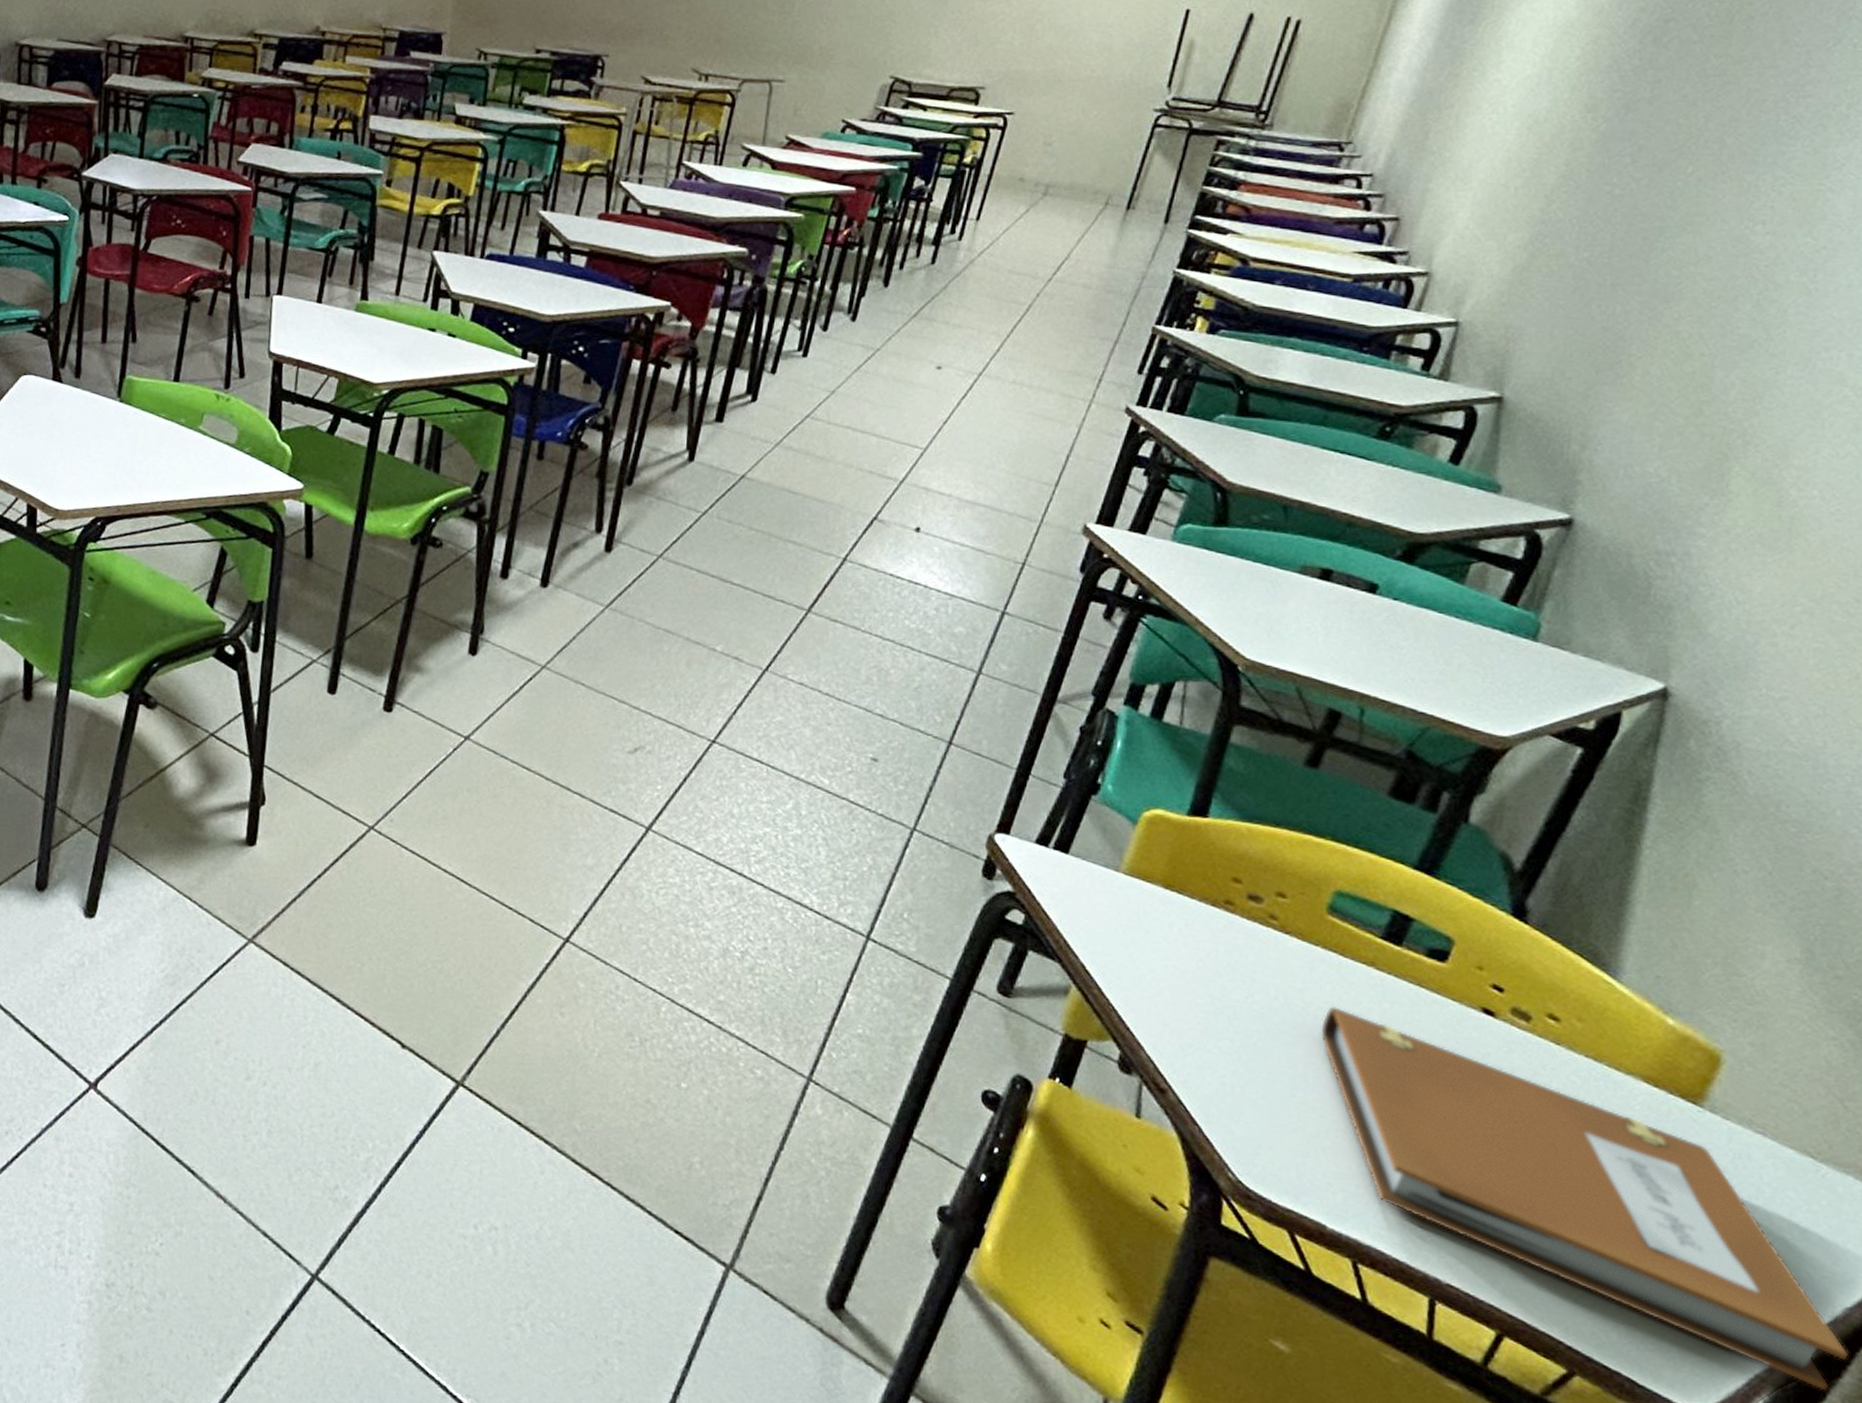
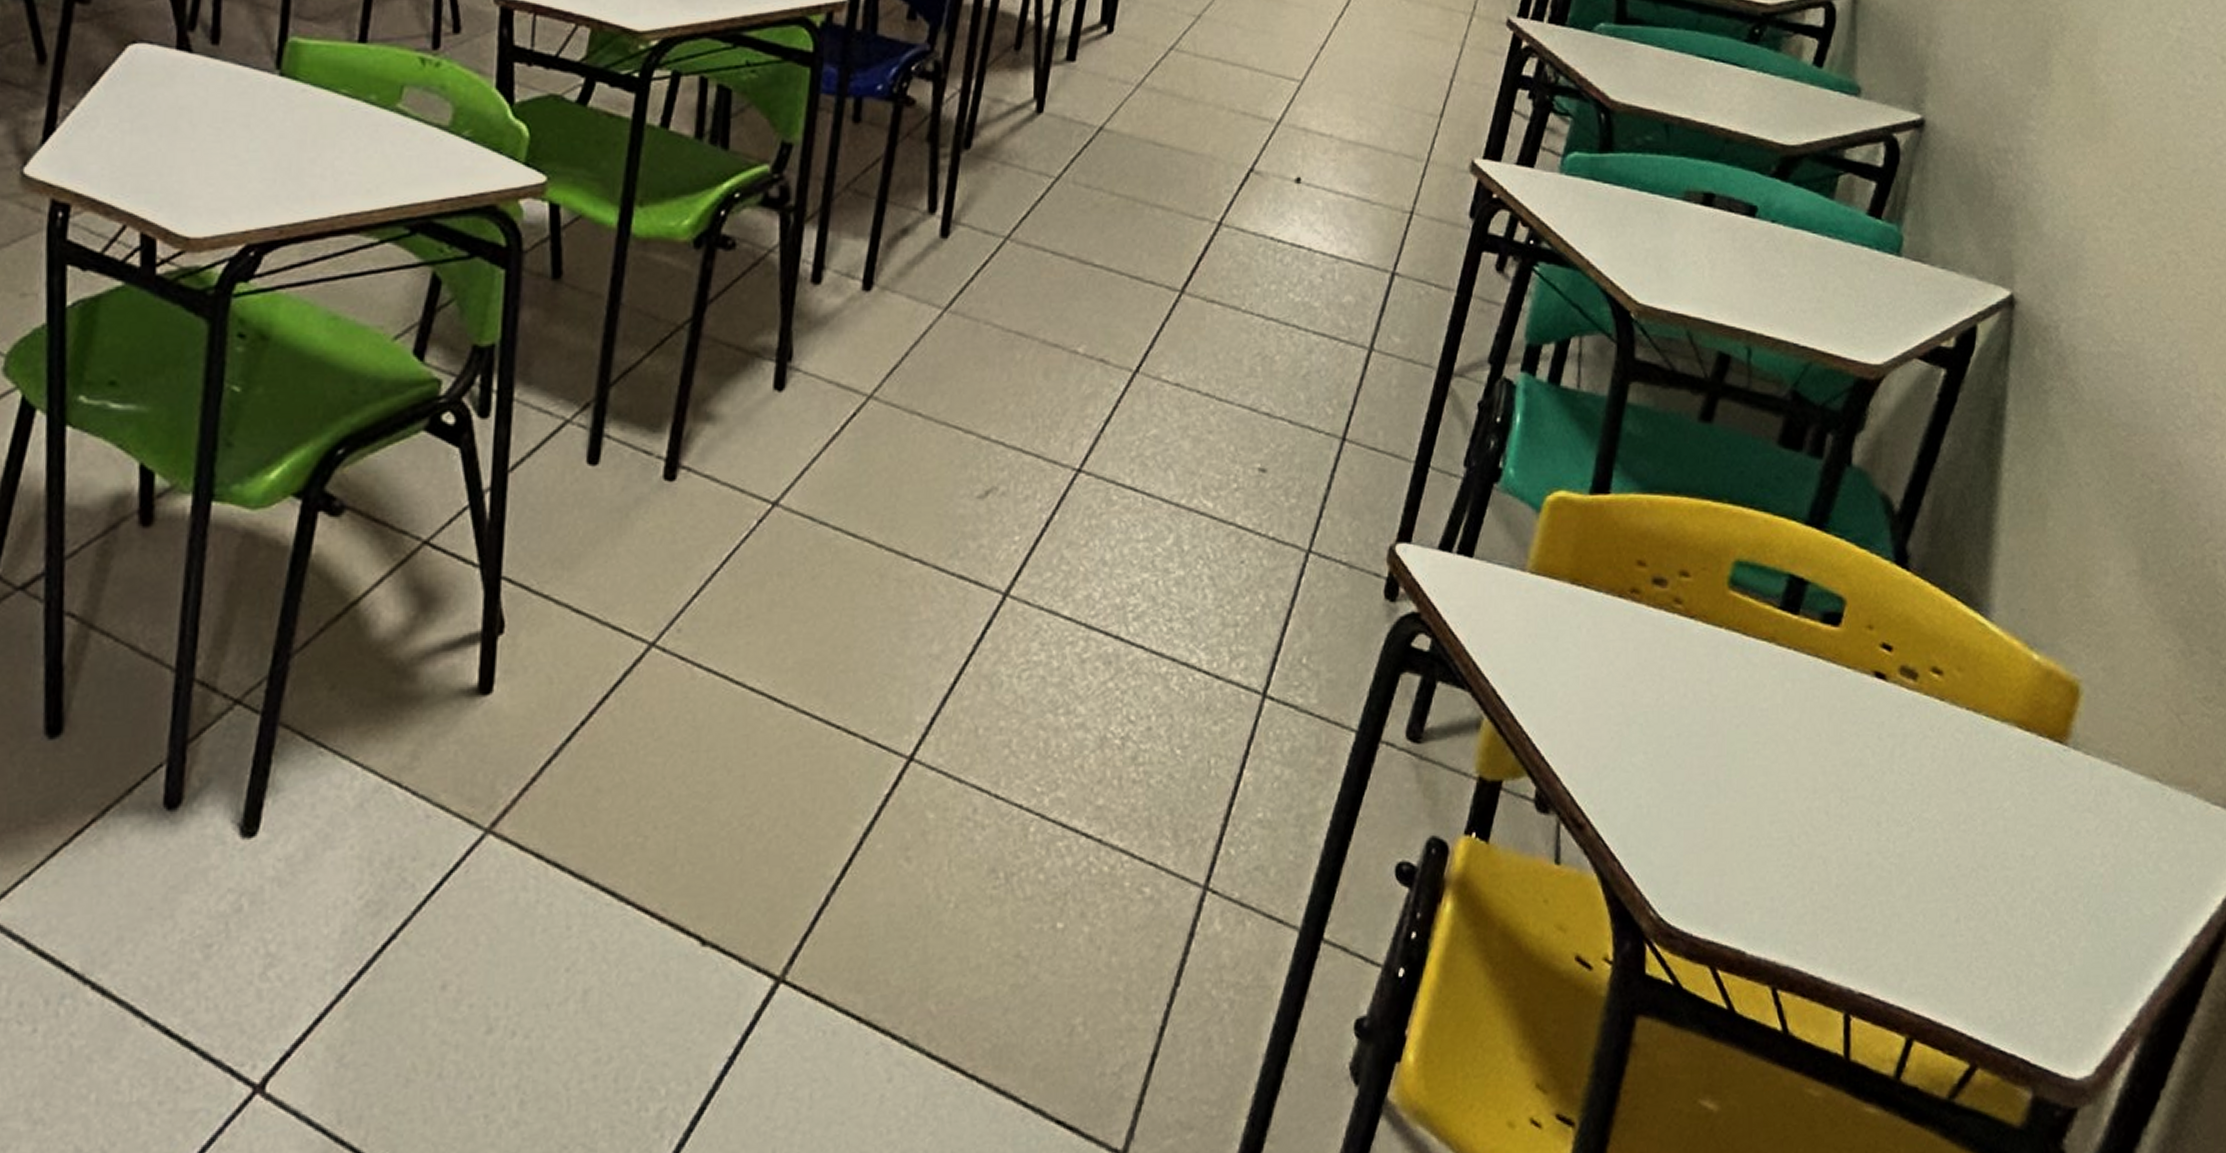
notebook: present [1320,1006,1849,1391] -> none [1729,695,2199,1031]

